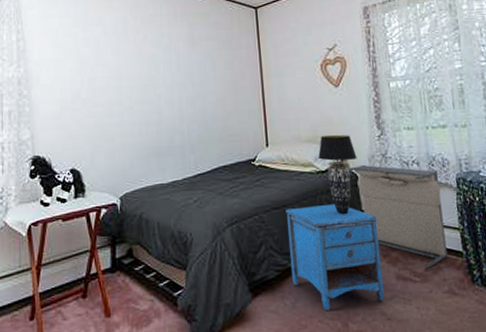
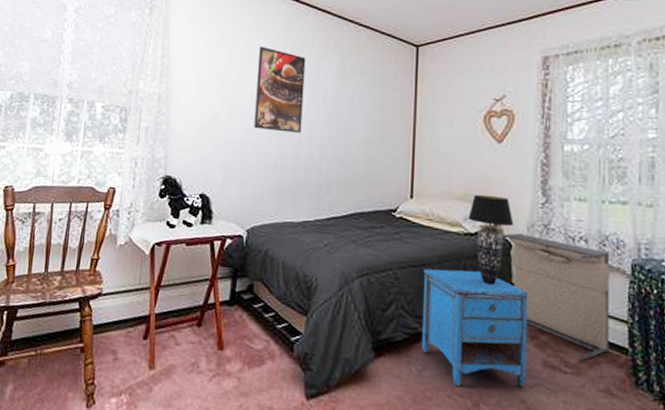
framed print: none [112,22,161,100] -> present [254,47,306,133]

